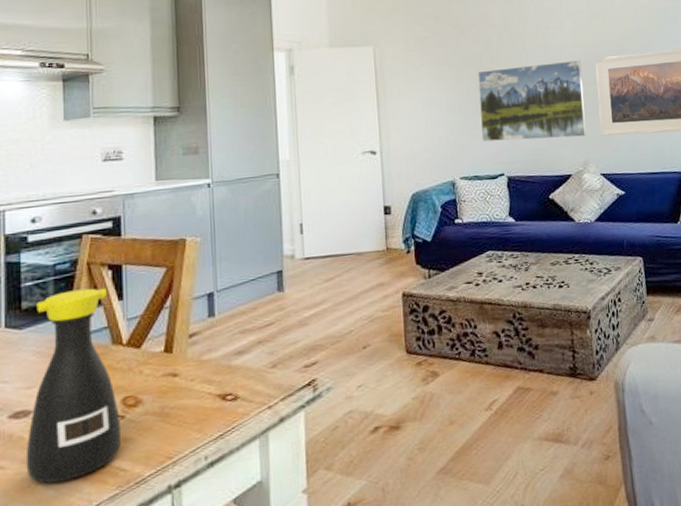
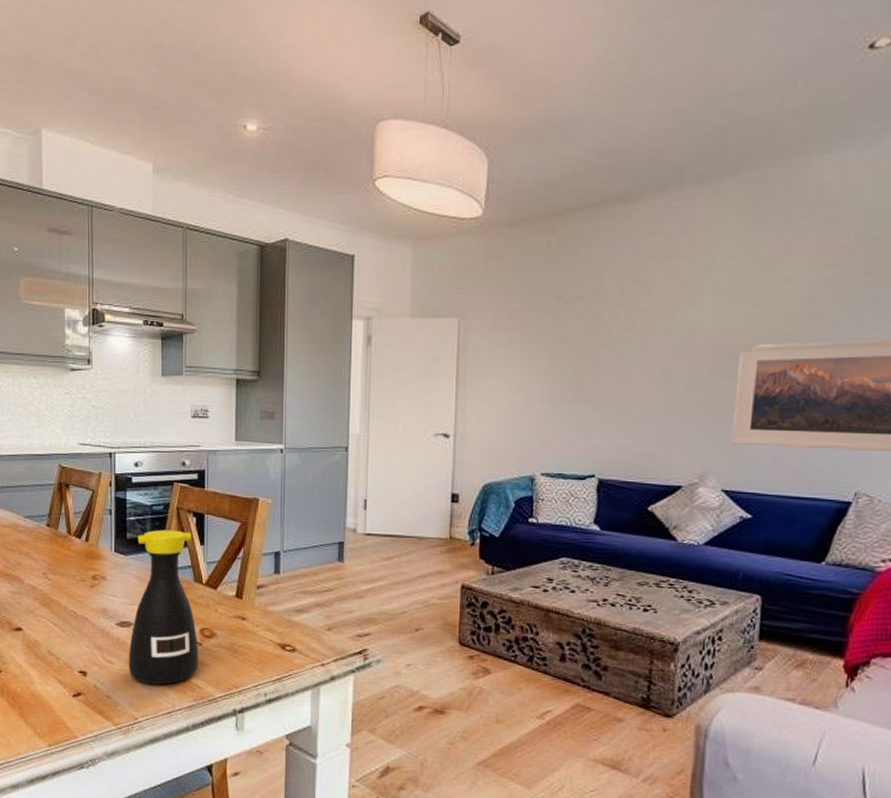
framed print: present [477,60,587,142] -> none [573,347,719,442]

